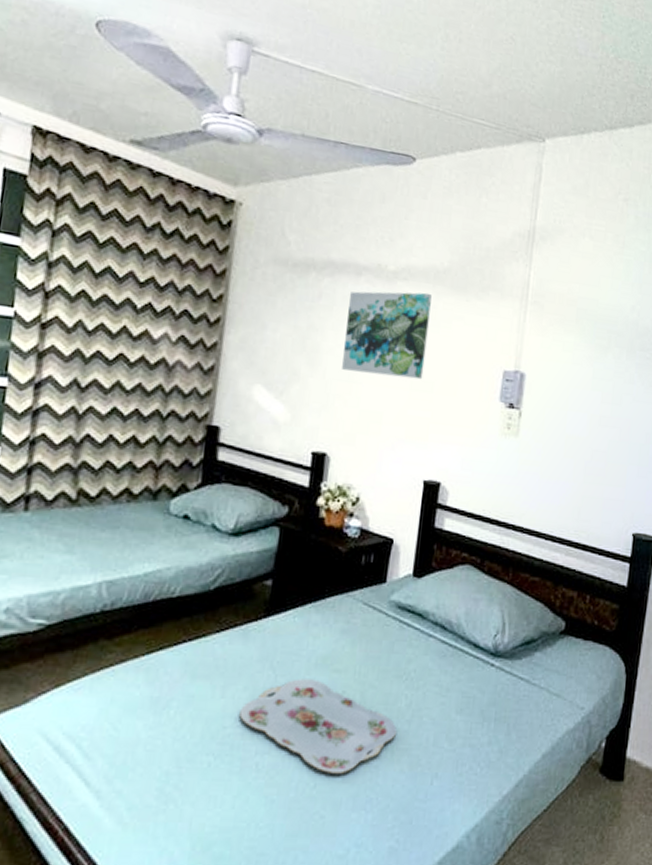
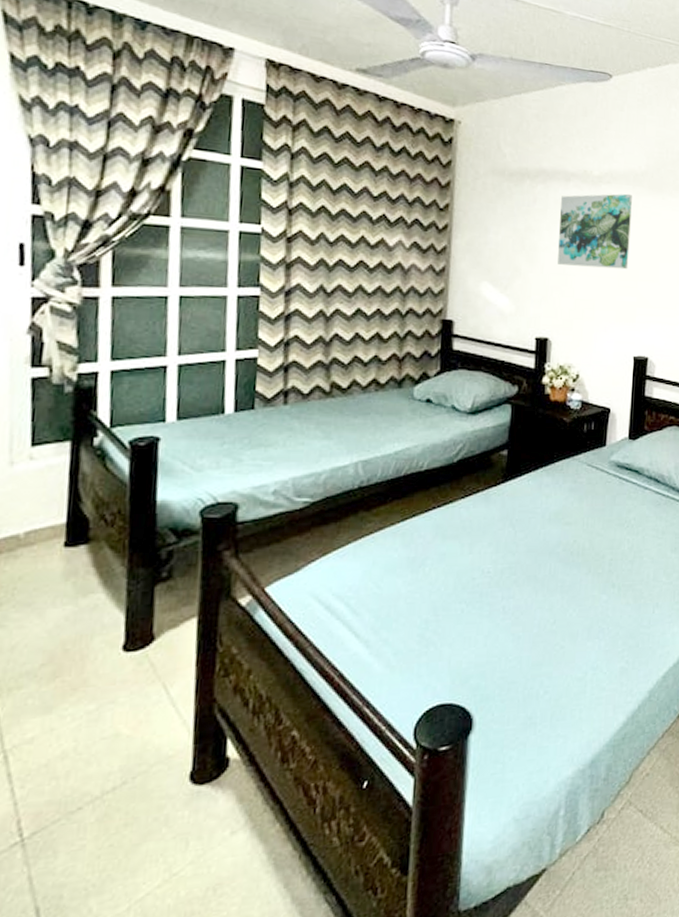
serving tray: present [239,679,398,774] -> none [486,532,622,610]

